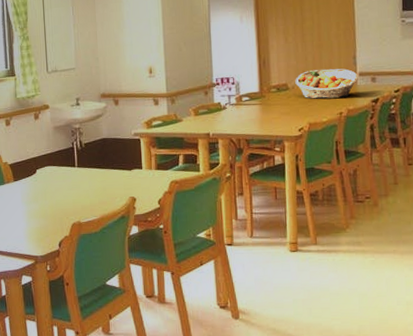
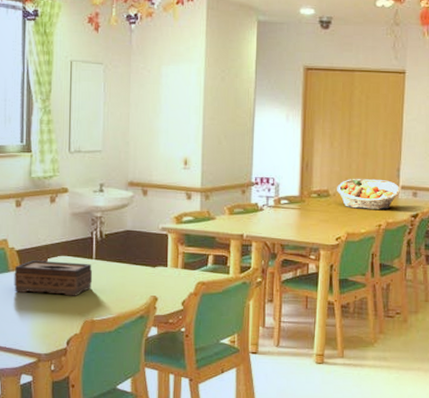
tissue box: none [9,171,77,202] -> present [14,260,93,296]

